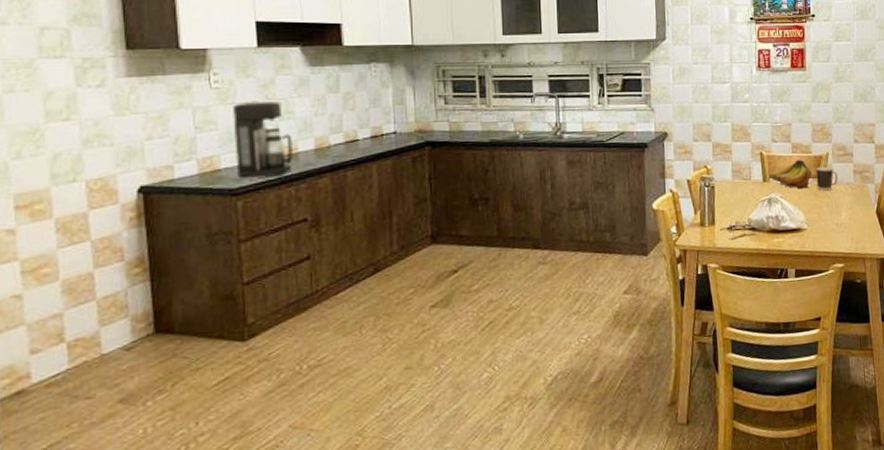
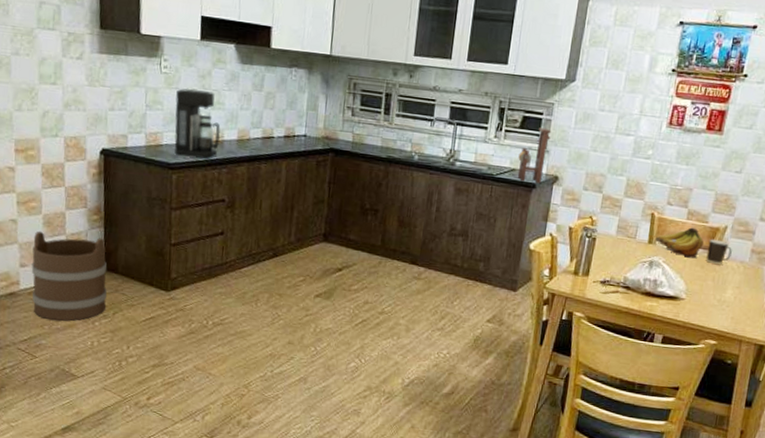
bucket: none [47,294,162,415] -> present [31,231,107,321]
paper towel holder: none [625,88,653,143] -> present [517,127,552,184]

